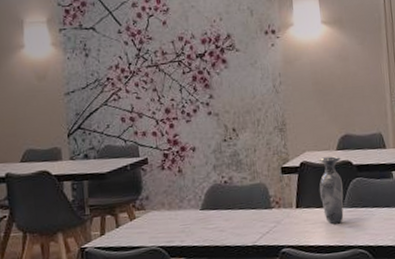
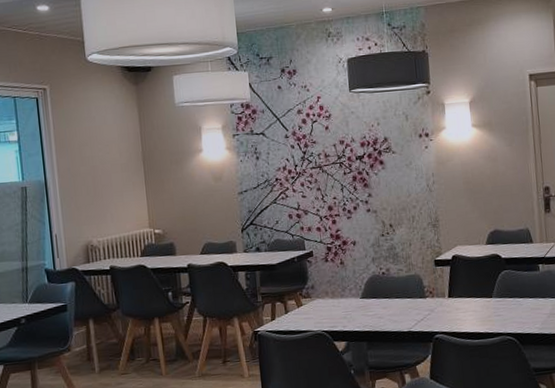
vase: present [317,156,344,224] -> none [468,250,493,312]

